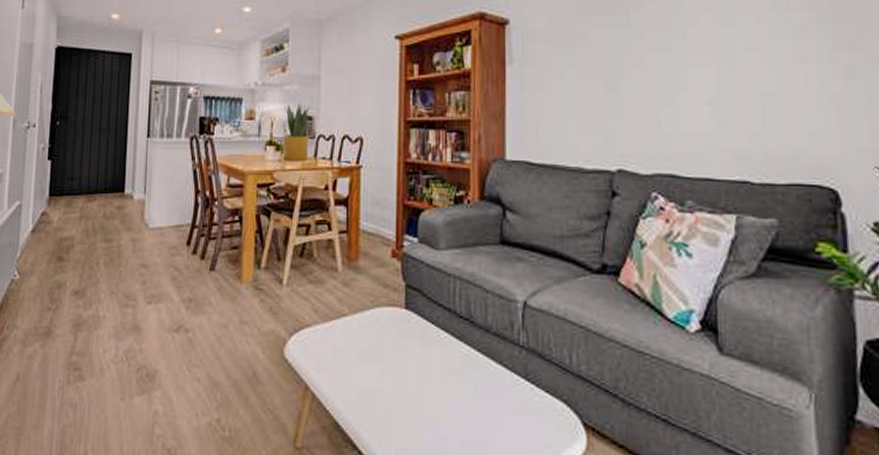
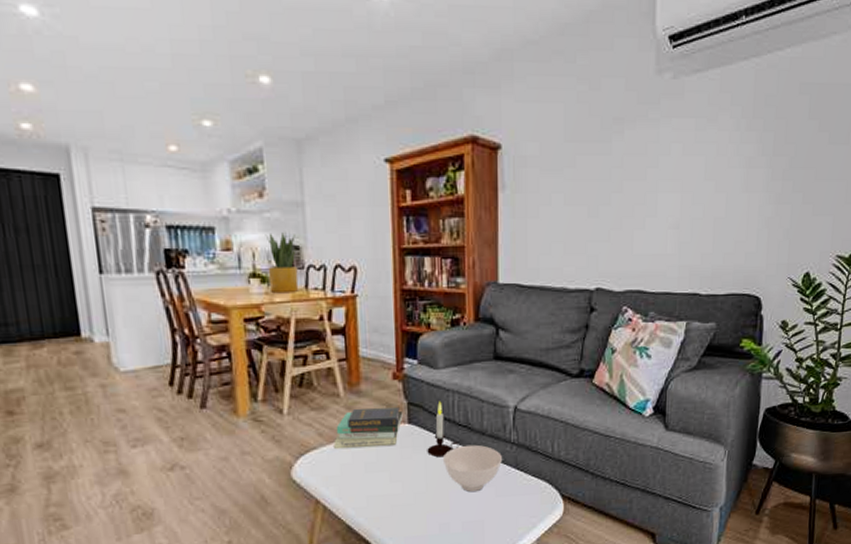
books: none [328,285,400,332] -> present [334,407,403,448]
candle: none [424,286,460,352] -> present [427,401,459,457]
bowl: none [440,342,509,403] -> present [442,444,502,492]

